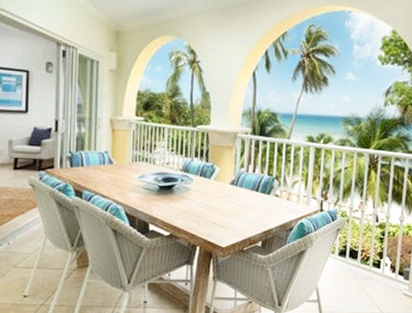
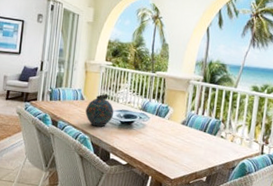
snuff bottle: none [116,154,151,194] -> present [85,93,114,127]

